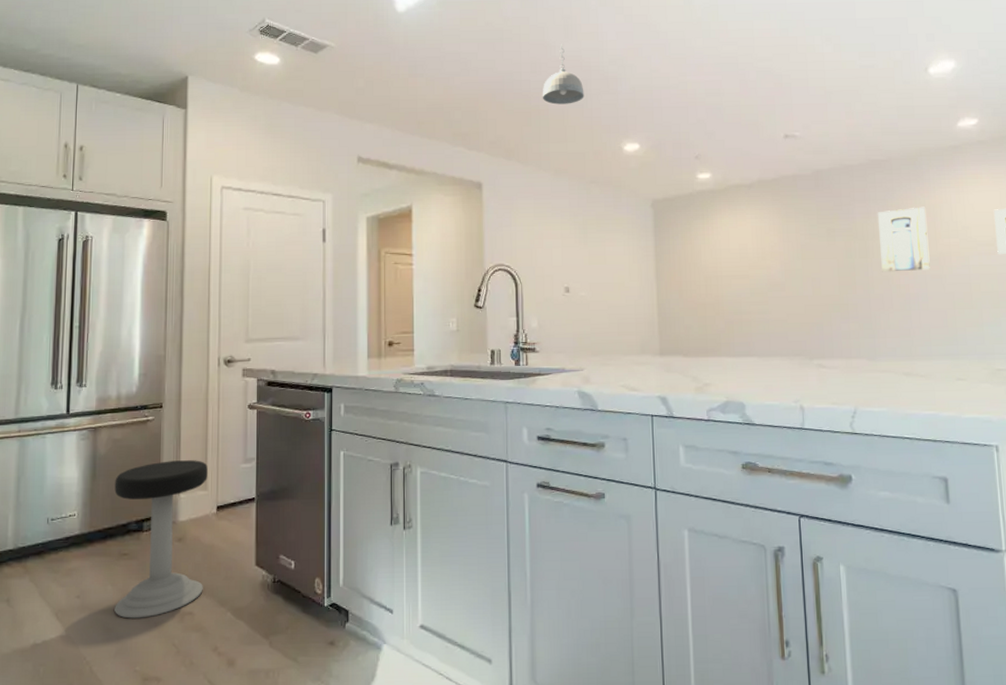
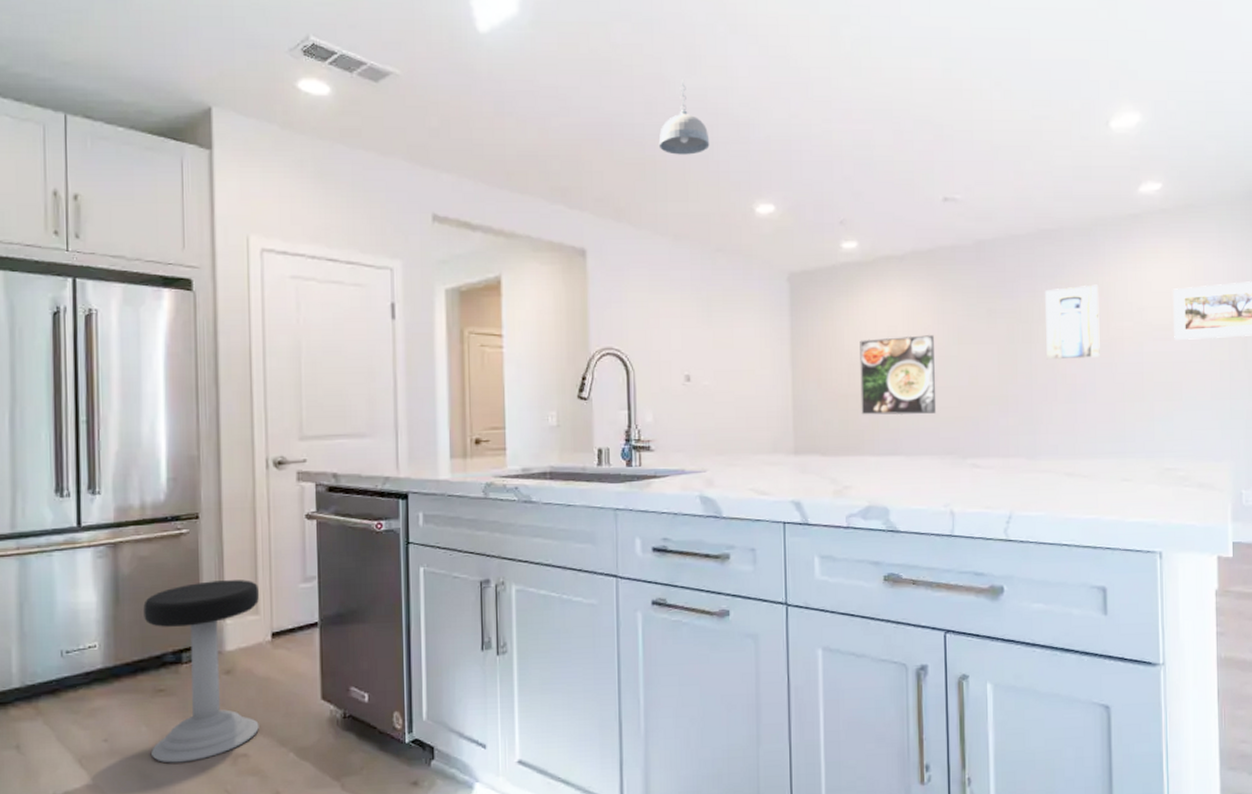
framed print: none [715,252,785,321] -> present [860,335,937,415]

